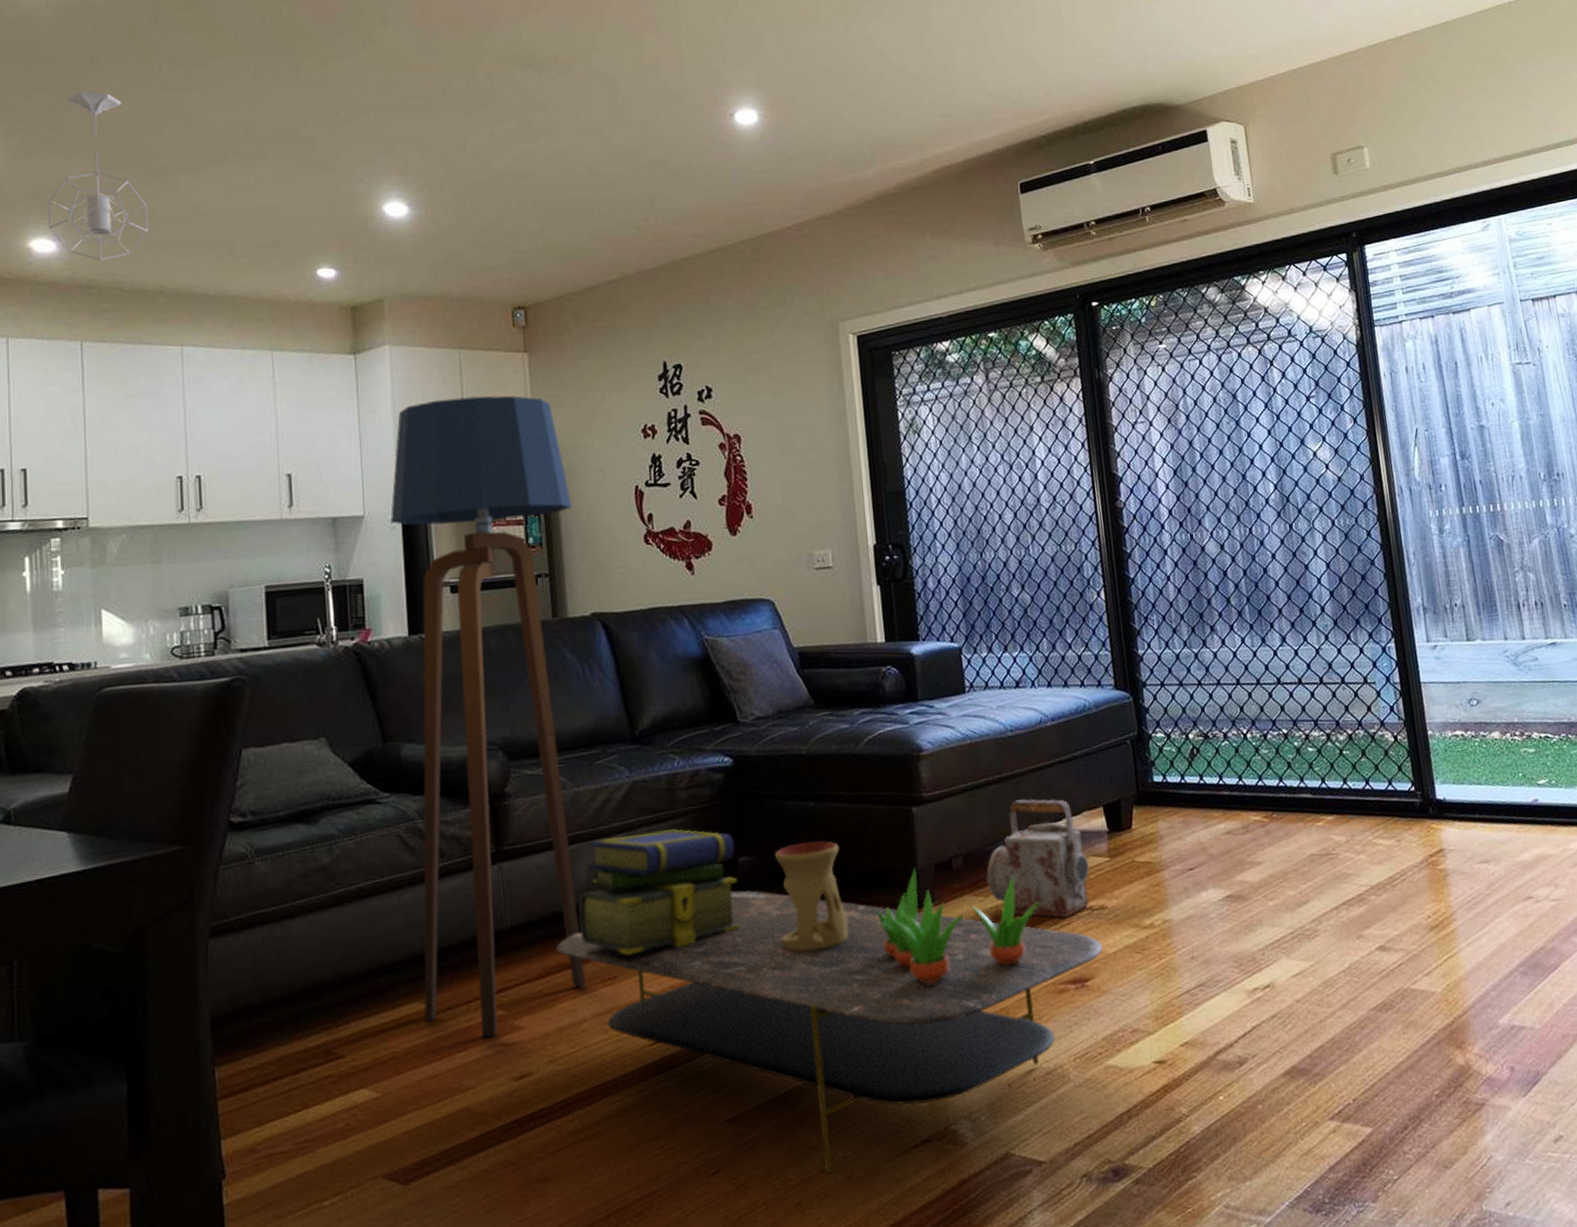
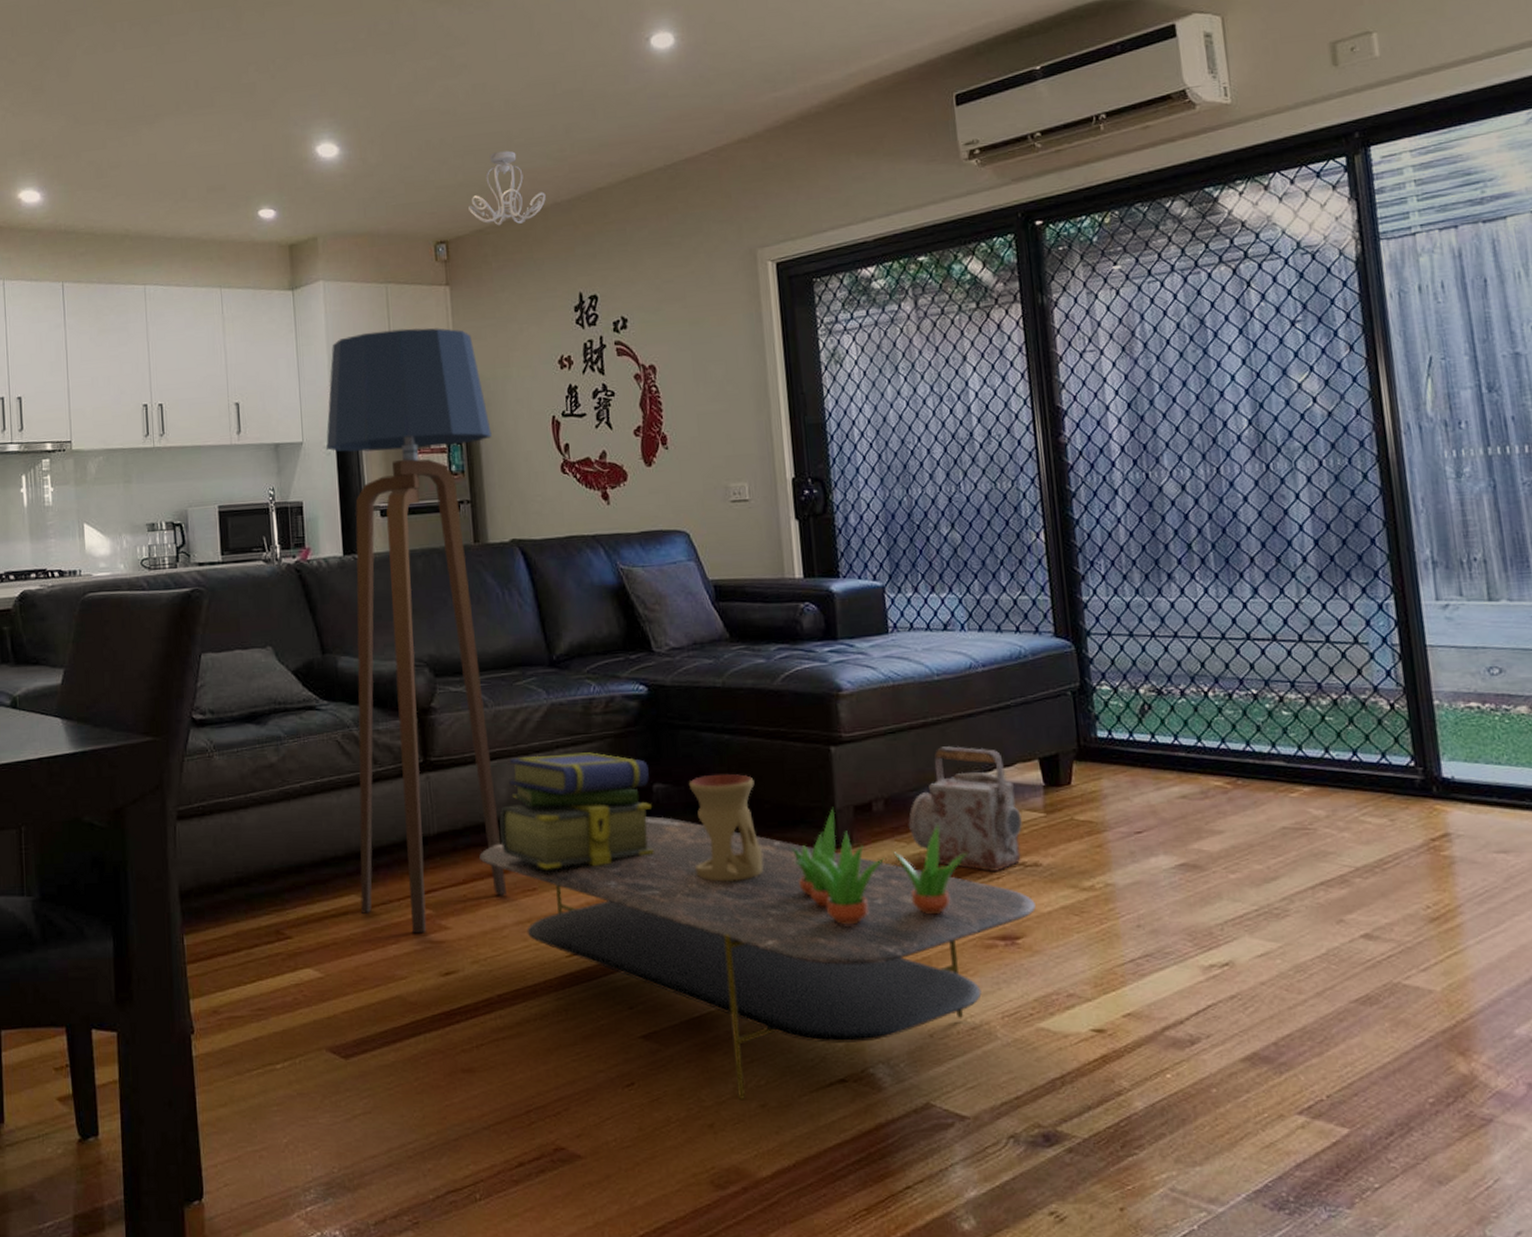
pendant light: present [48,91,149,261] -> none [33,53,115,209]
ceiling light fixture: none [548,217,629,293] -> present [468,150,546,226]

